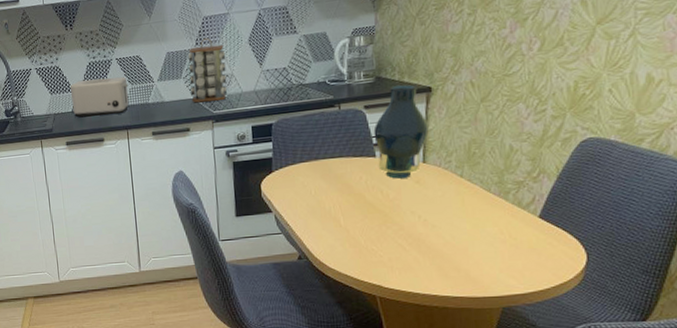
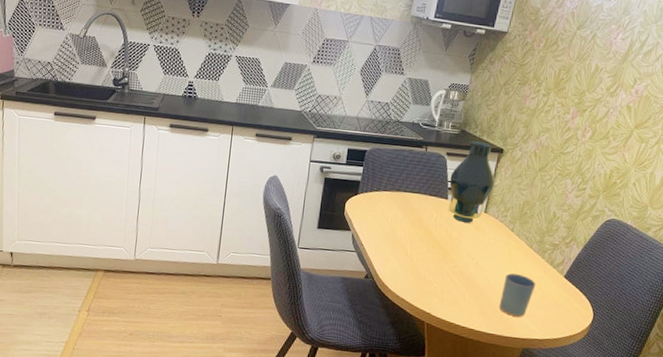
toaster: present [70,77,130,118] -> none [183,67,243,110]
spice rack: present [188,37,227,103] -> none [299,57,339,119]
mug: none [462,224,504,273] -> present [499,273,536,317]

